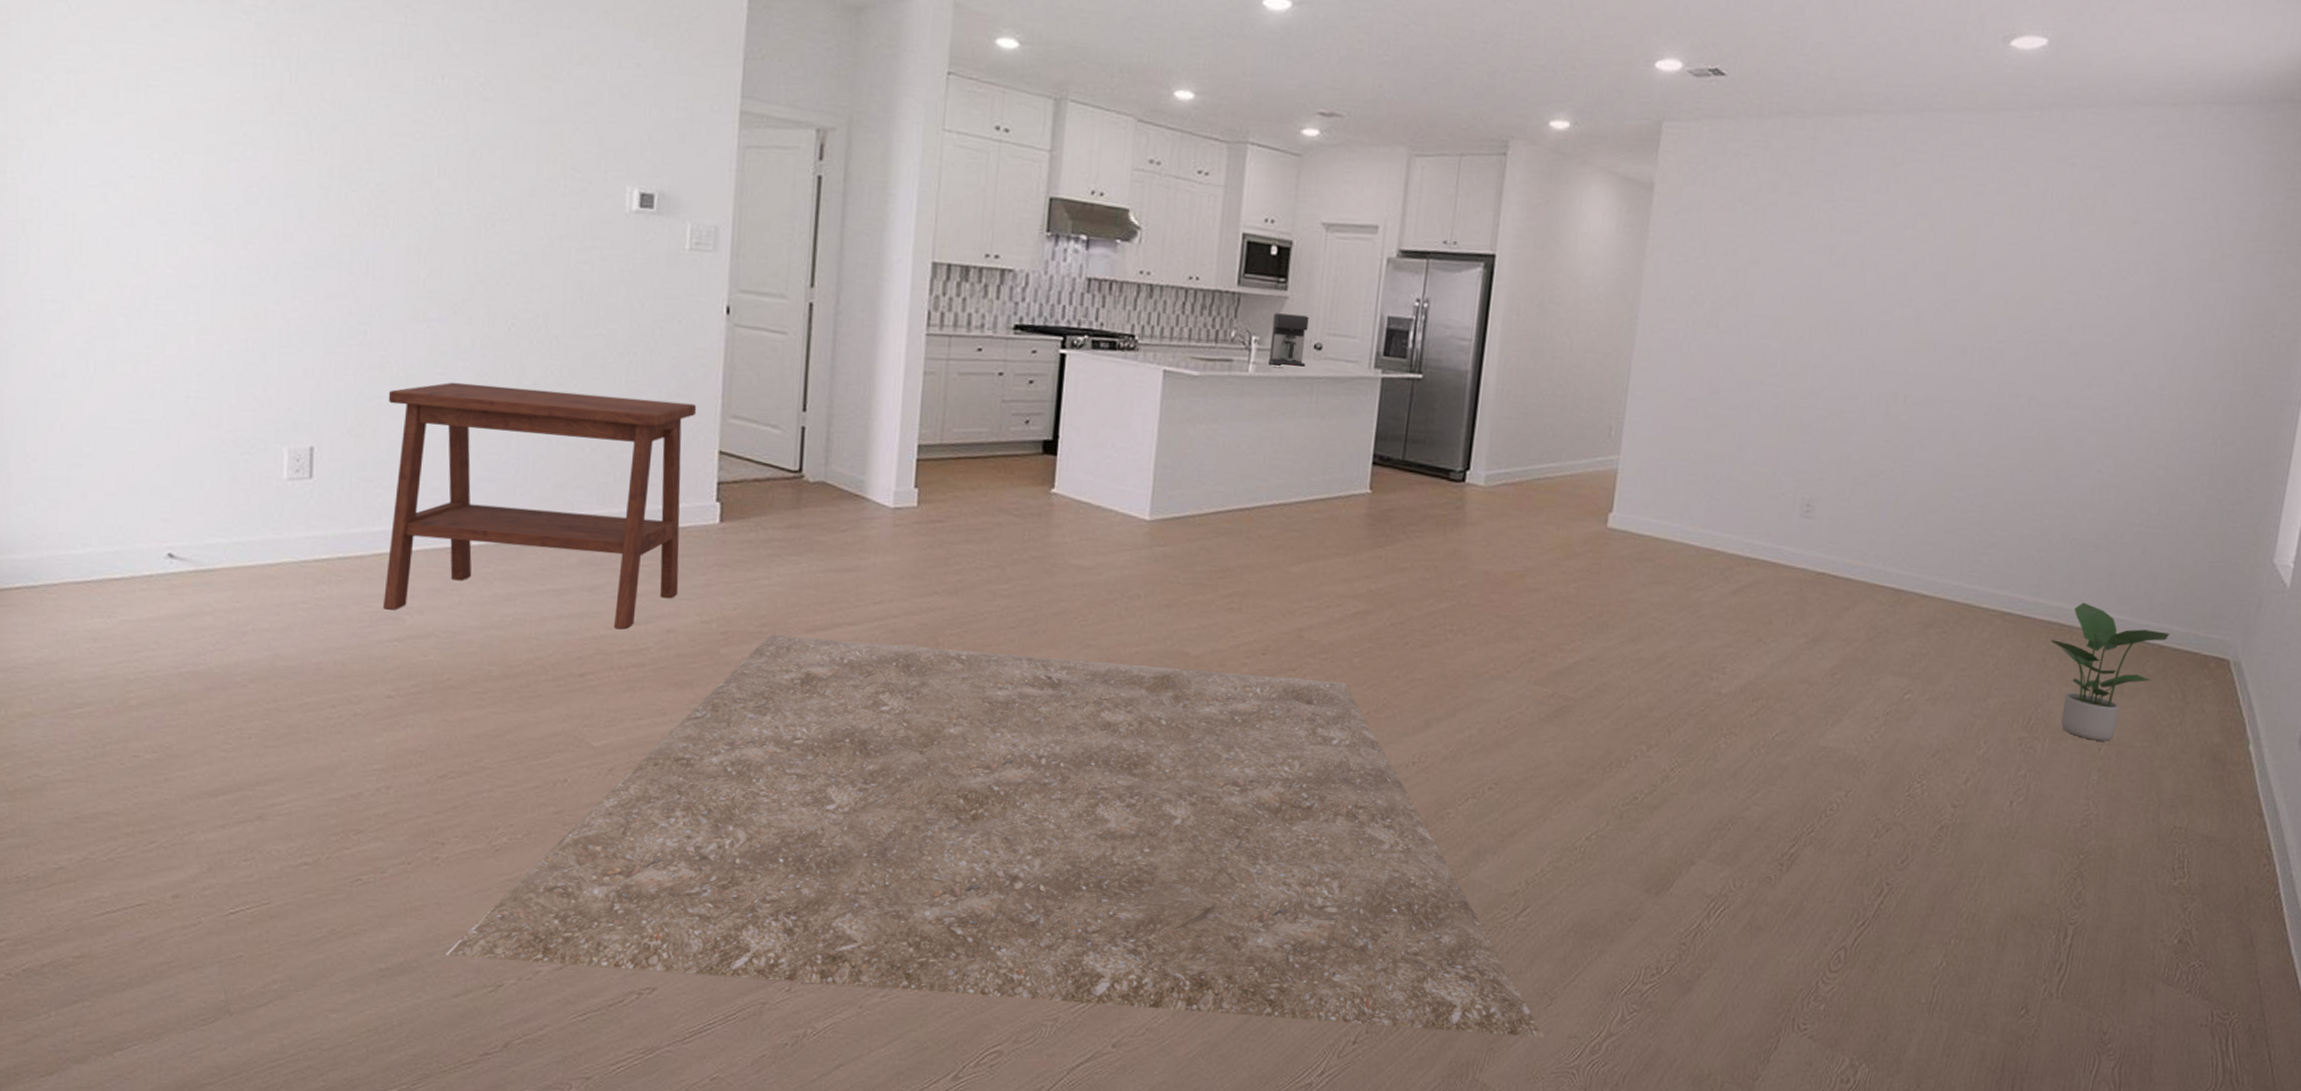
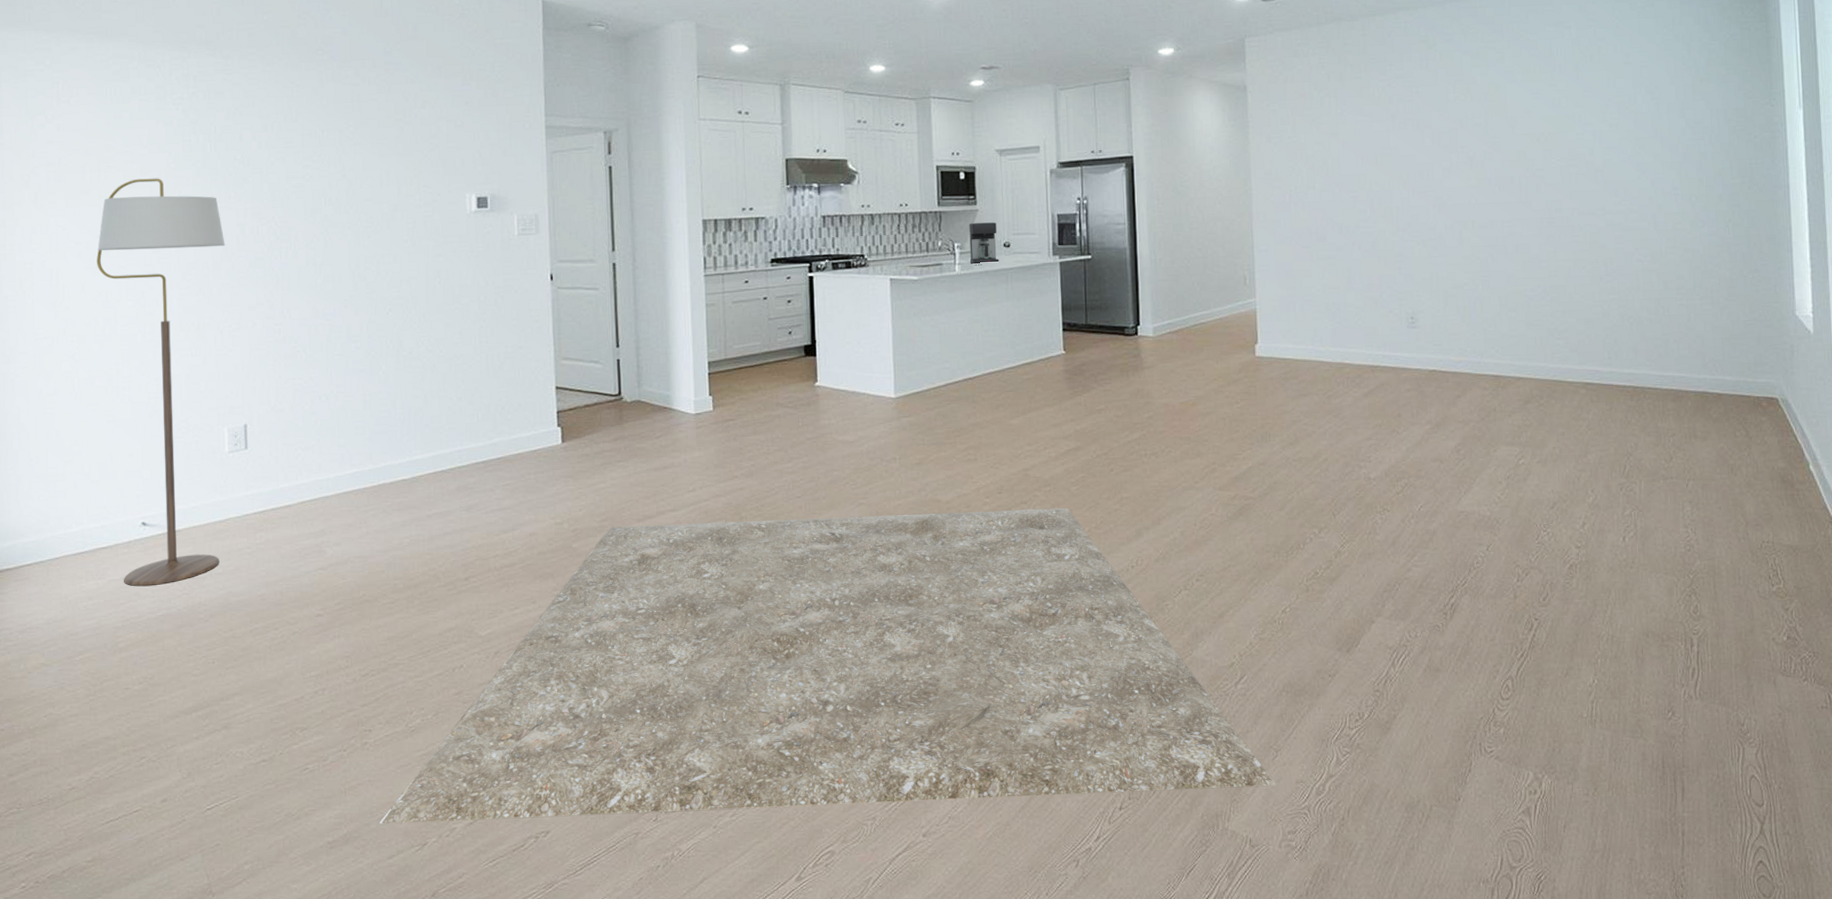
floor lamp: none [128,106,302,634] -> present [97,178,225,586]
side table: present [383,382,697,630] -> none [300,352,536,546]
potted plant: present [2051,602,2170,742] -> none [1629,366,1725,478]

